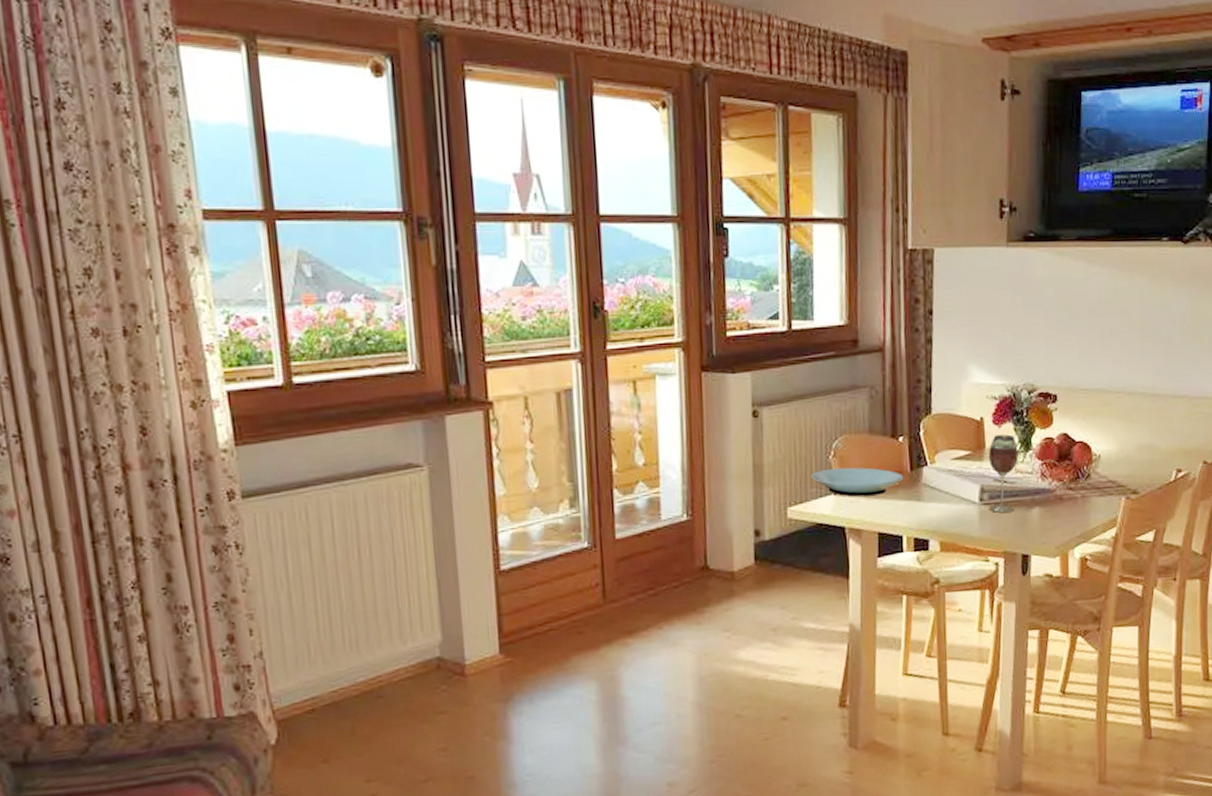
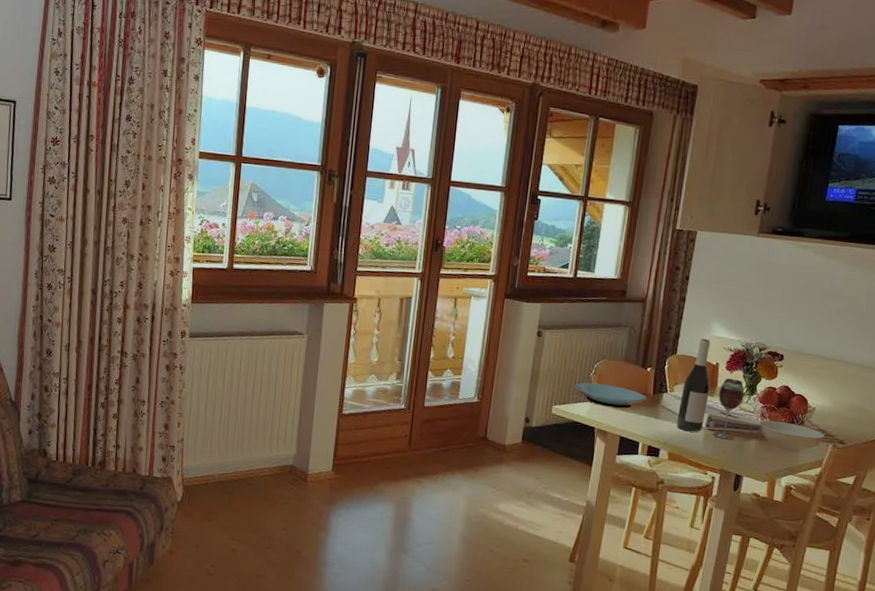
wine bottle: none [944,388,978,511] -> present [676,338,711,433]
bowl: none [1041,478,1116,514] -> present [759,420,825,452]

